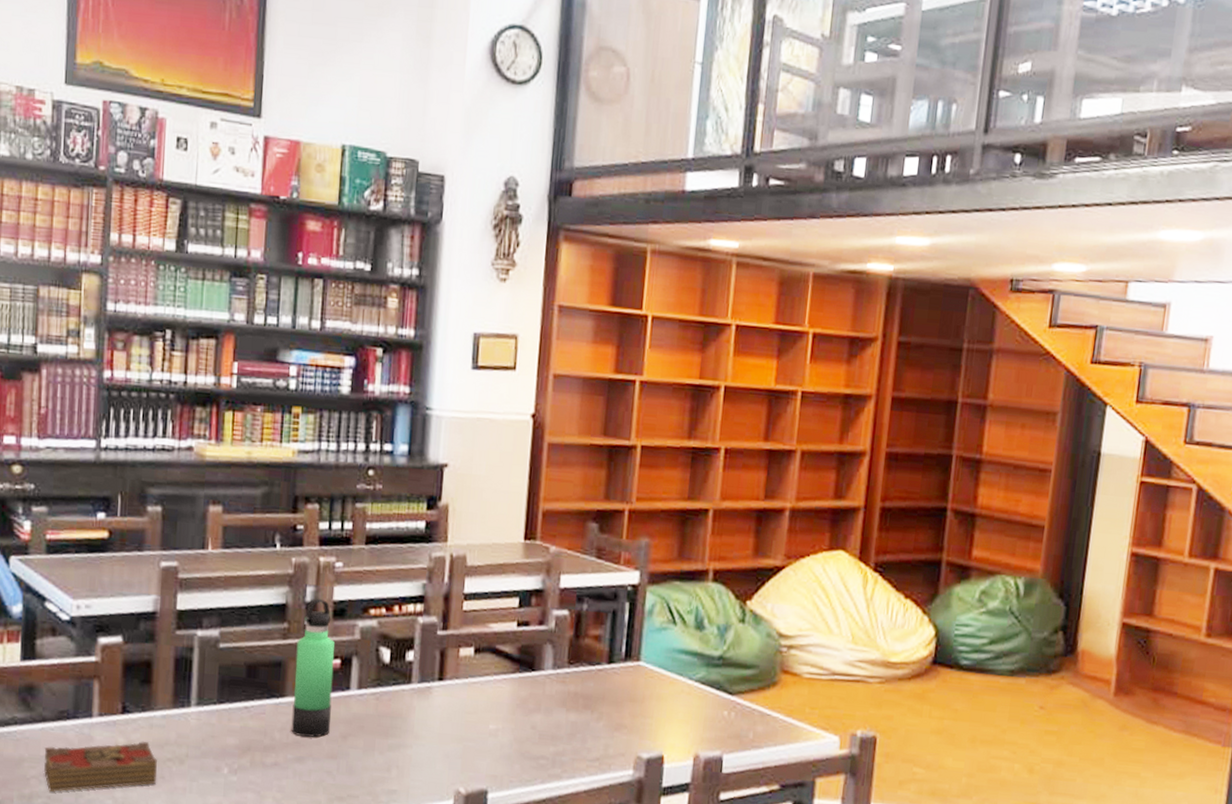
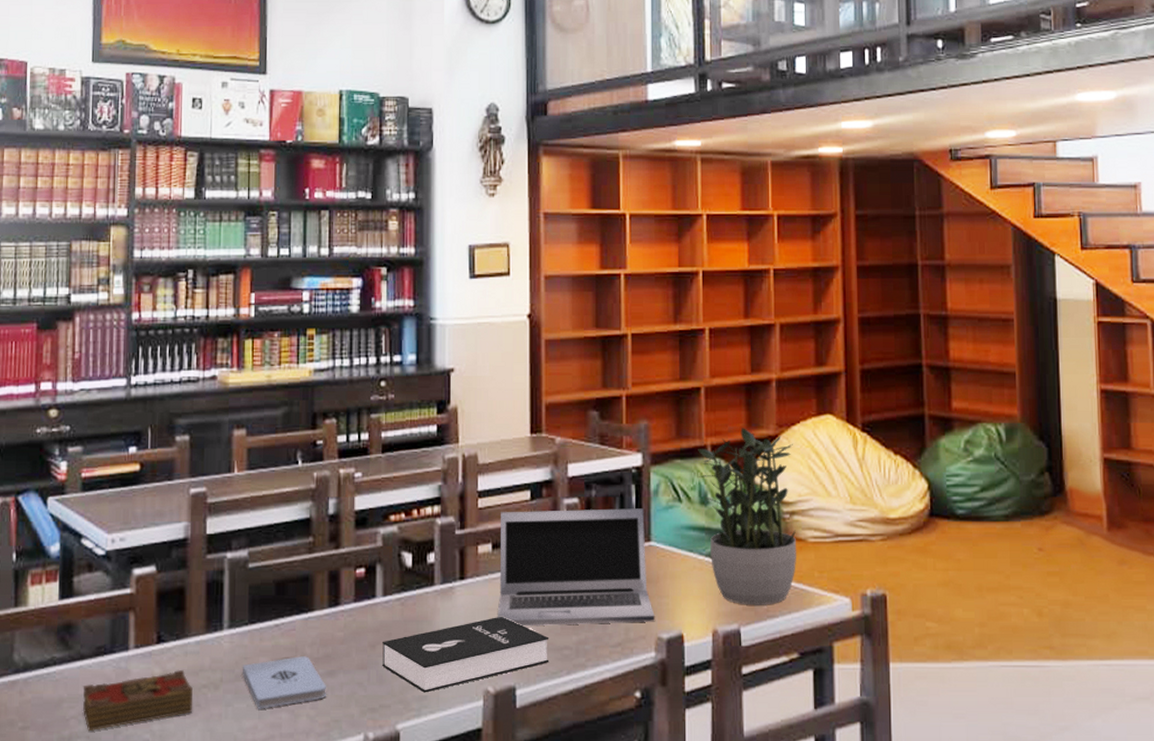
notepad: none [208,739,294,788] -> present [242,656,326,709]
thermos bottle: present [291,598,335,737] -> none [321,510,359,649]
booklet: none [353,720,526,788] -> present [382,616,549,693]
laptop: none [474,617,637,741] -> present [497,508,655,627]
potted plant: none [696,555,800,735] -> present [698,428,797,605]

